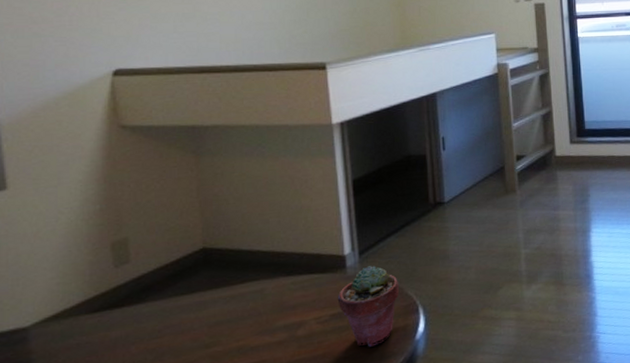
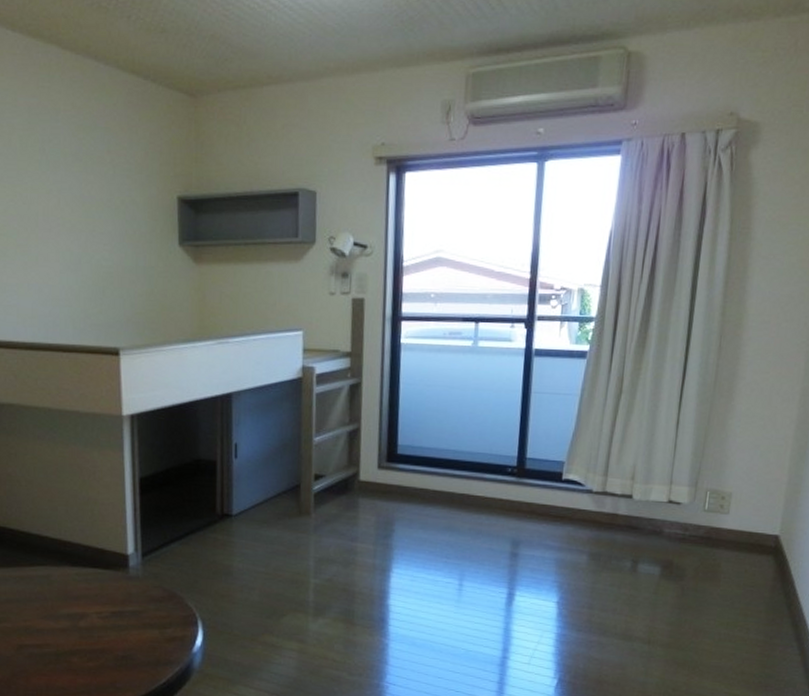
potted succulent: present [337,265,400,347] -> none [118,569,180,651]

